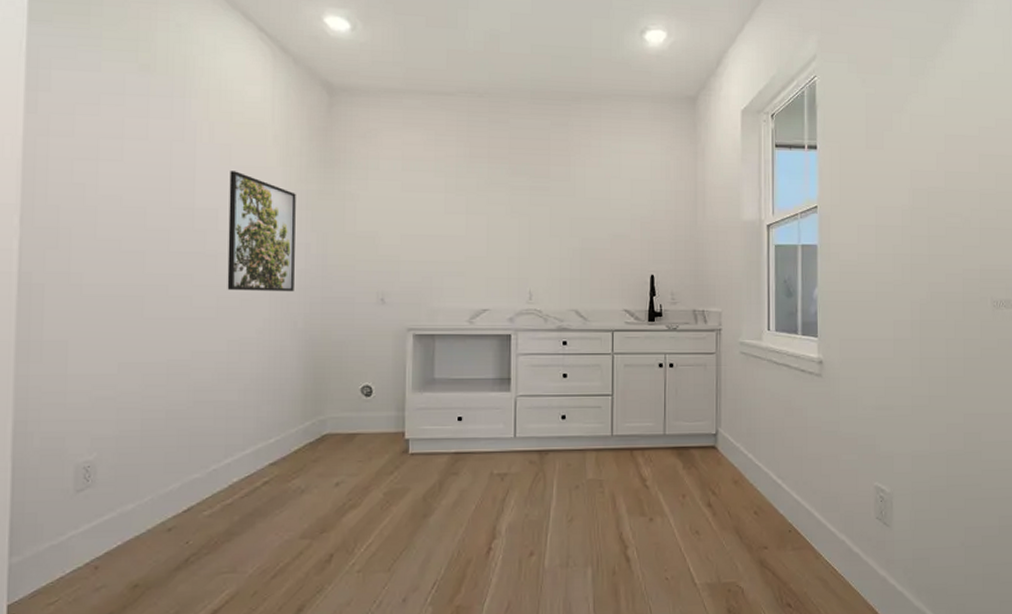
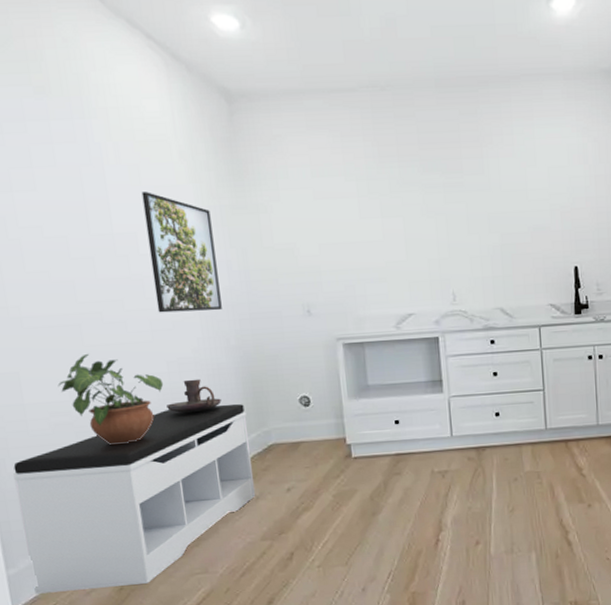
bench: none [37,389,303,587] -> present [13,404,256,594]
potted plant: none [107,326,221,425] -> present [57,353,164,445]
candle holder: none [220,360,279,395] -> present [167,379,222,413]

